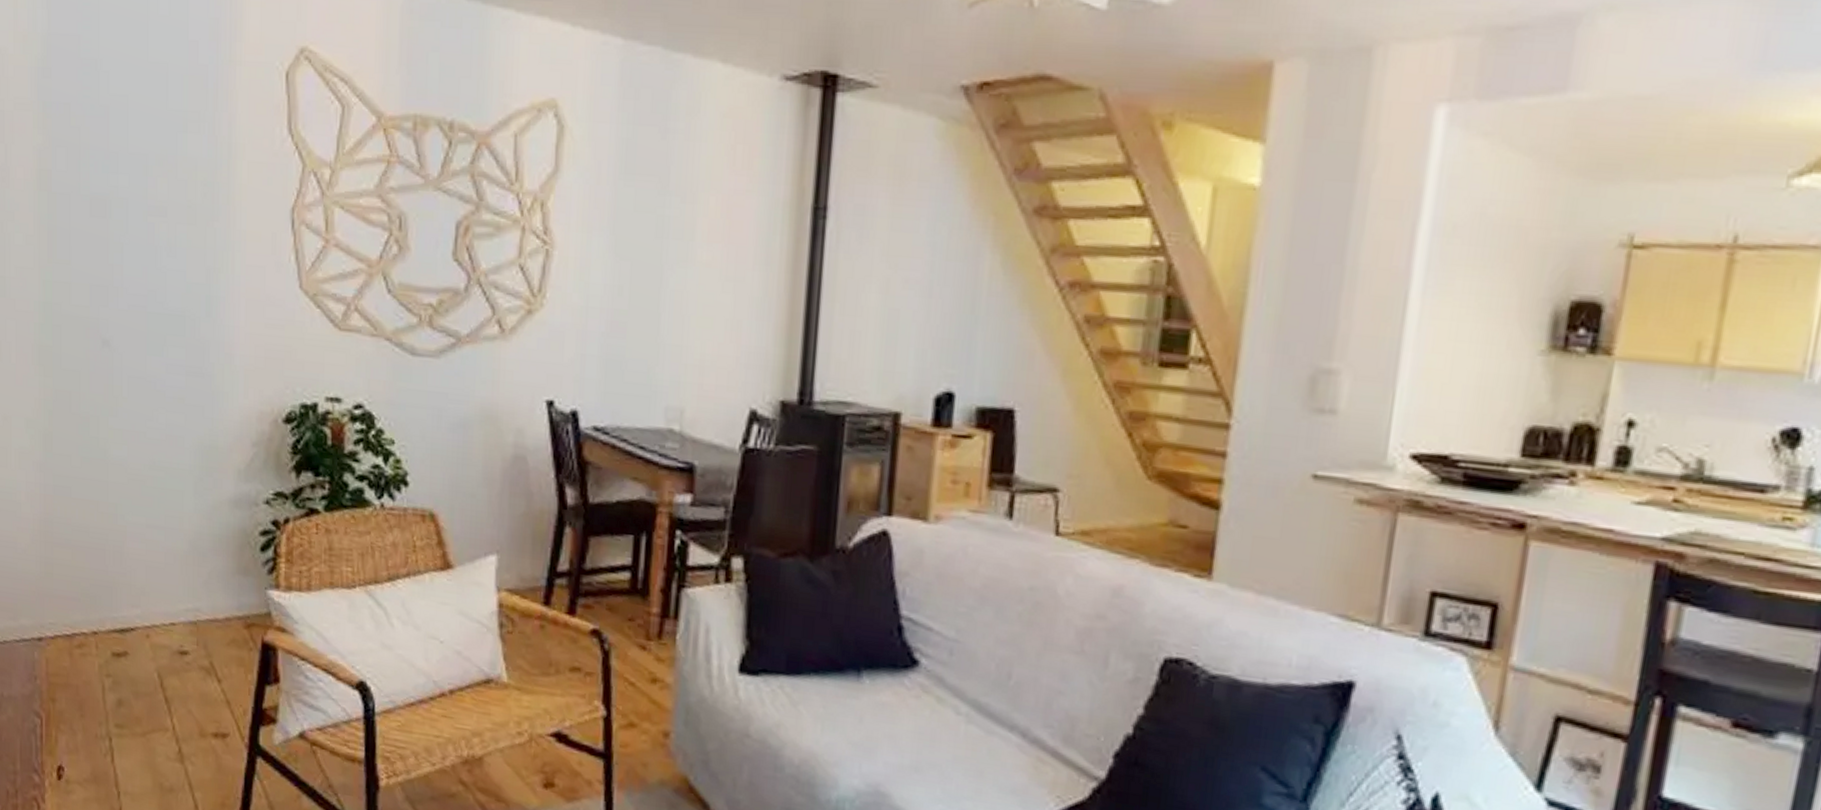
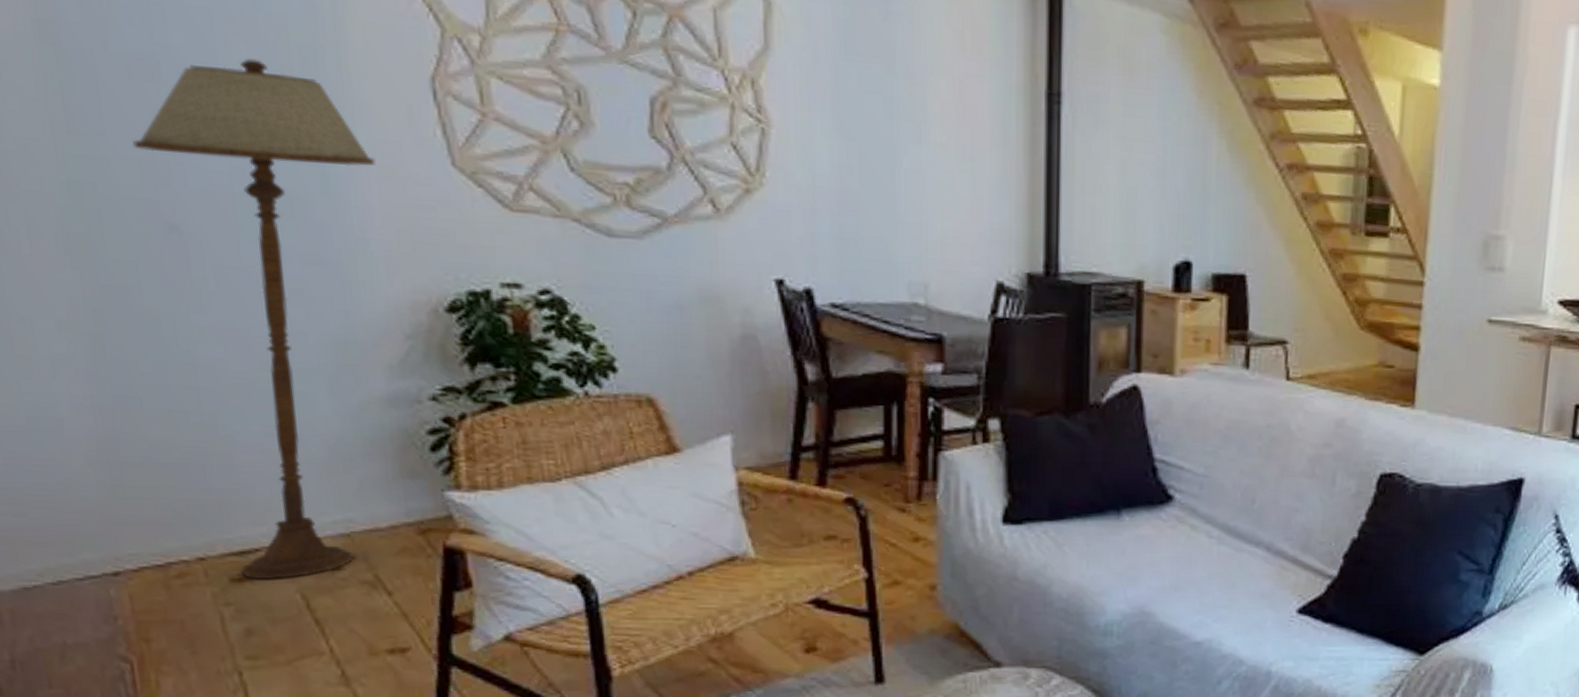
floor lamp: none [87,196,246,658] -> present [133,58,376,580]

